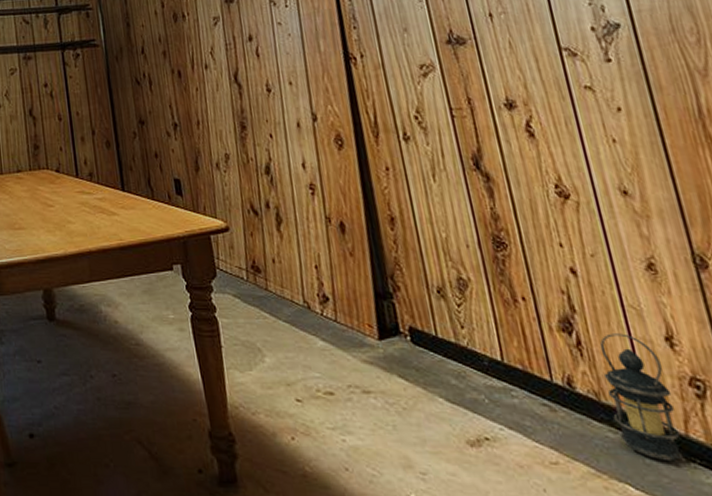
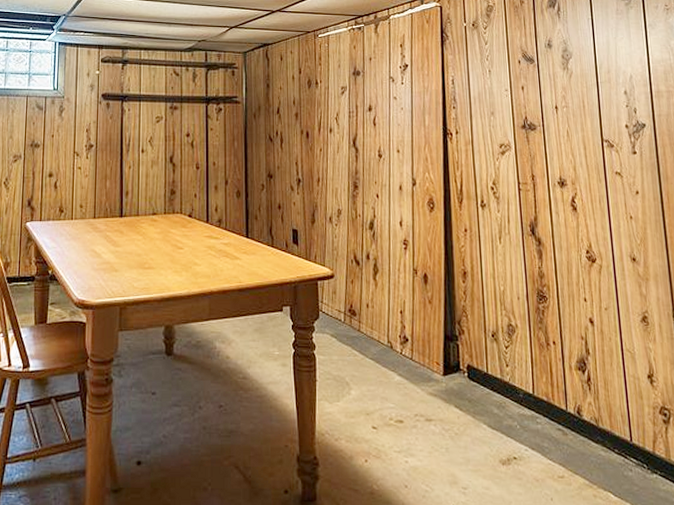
lantern: present [599,333,684,462] -> none [603,372,650,474]

